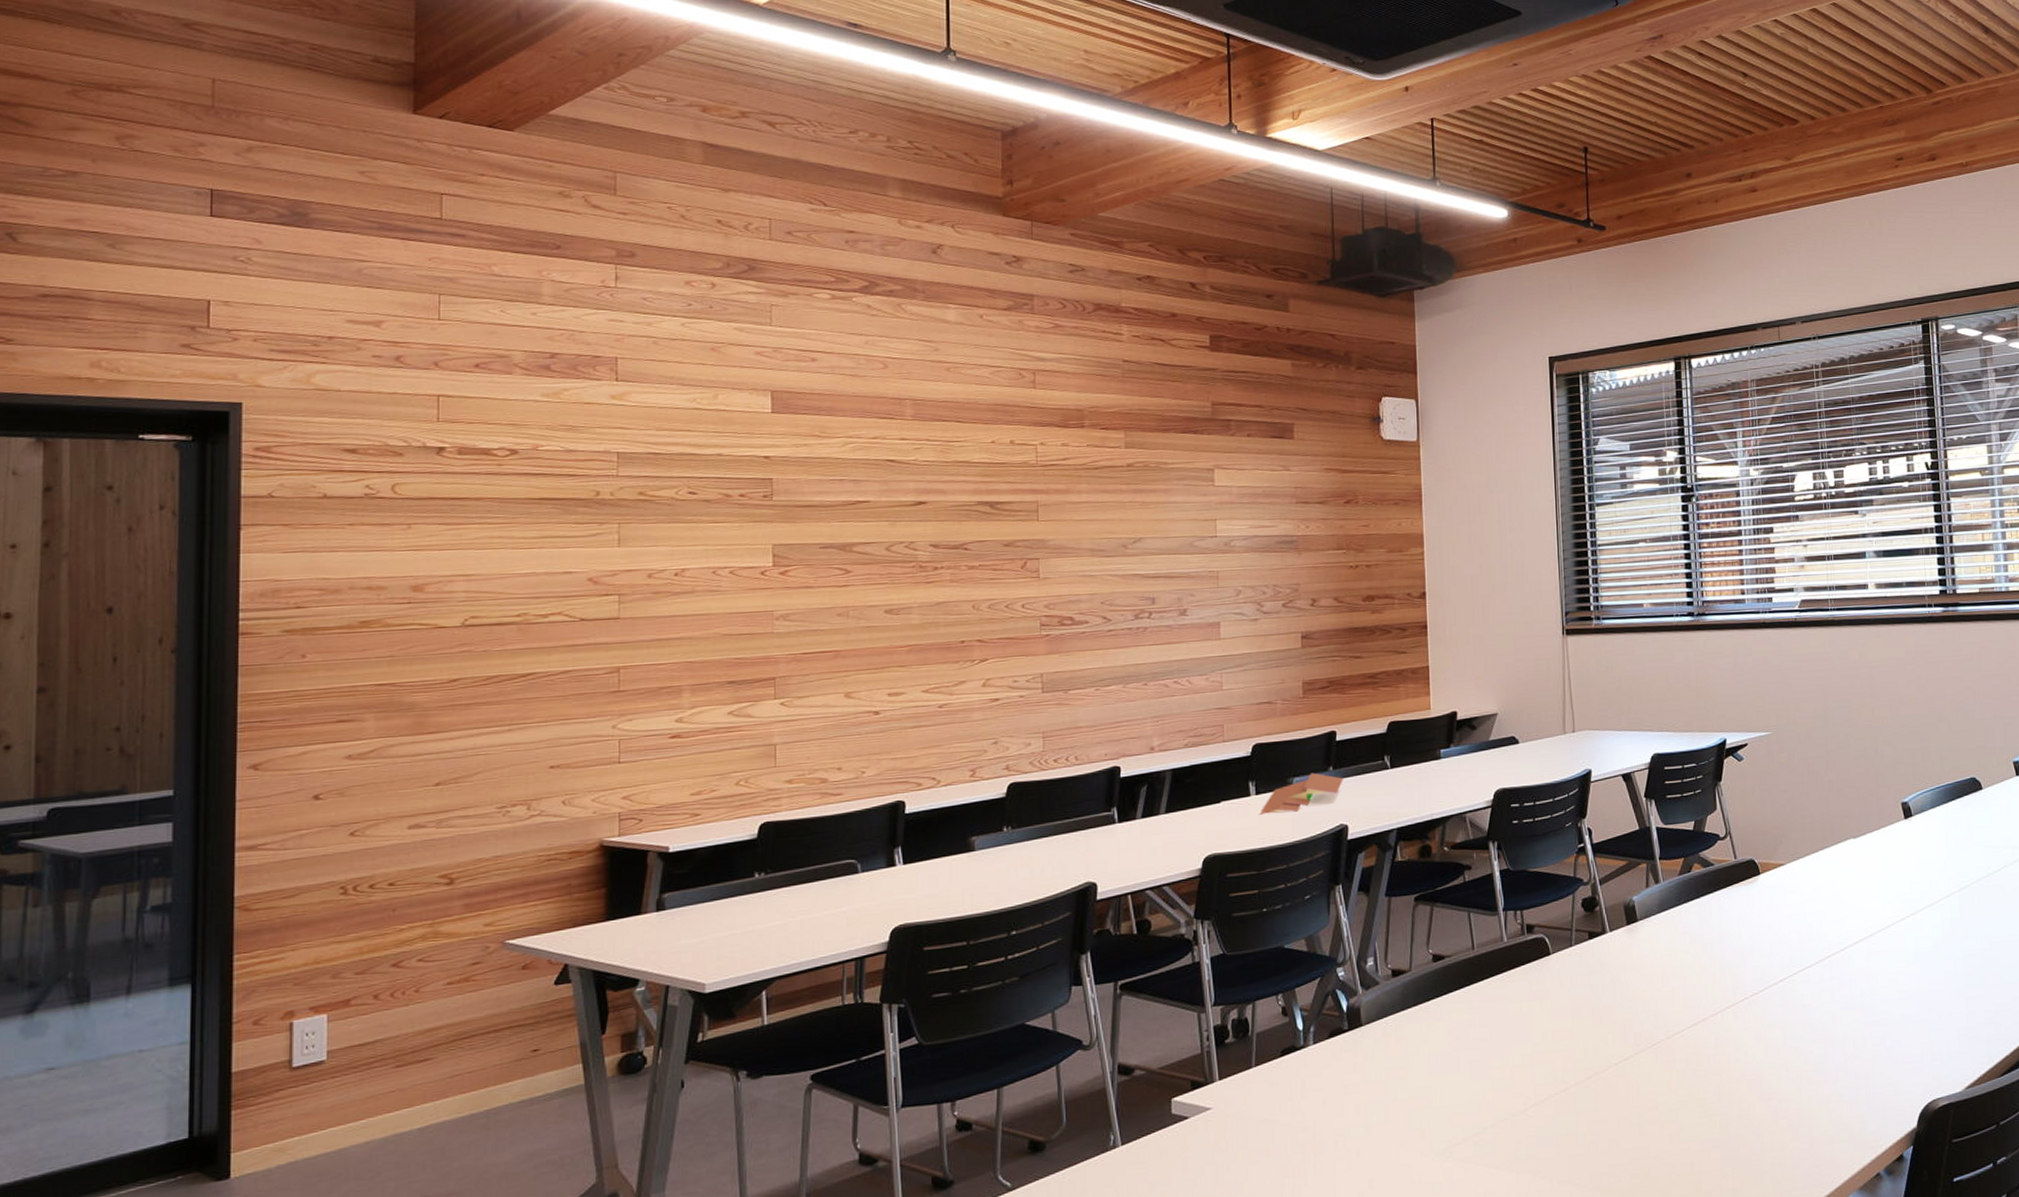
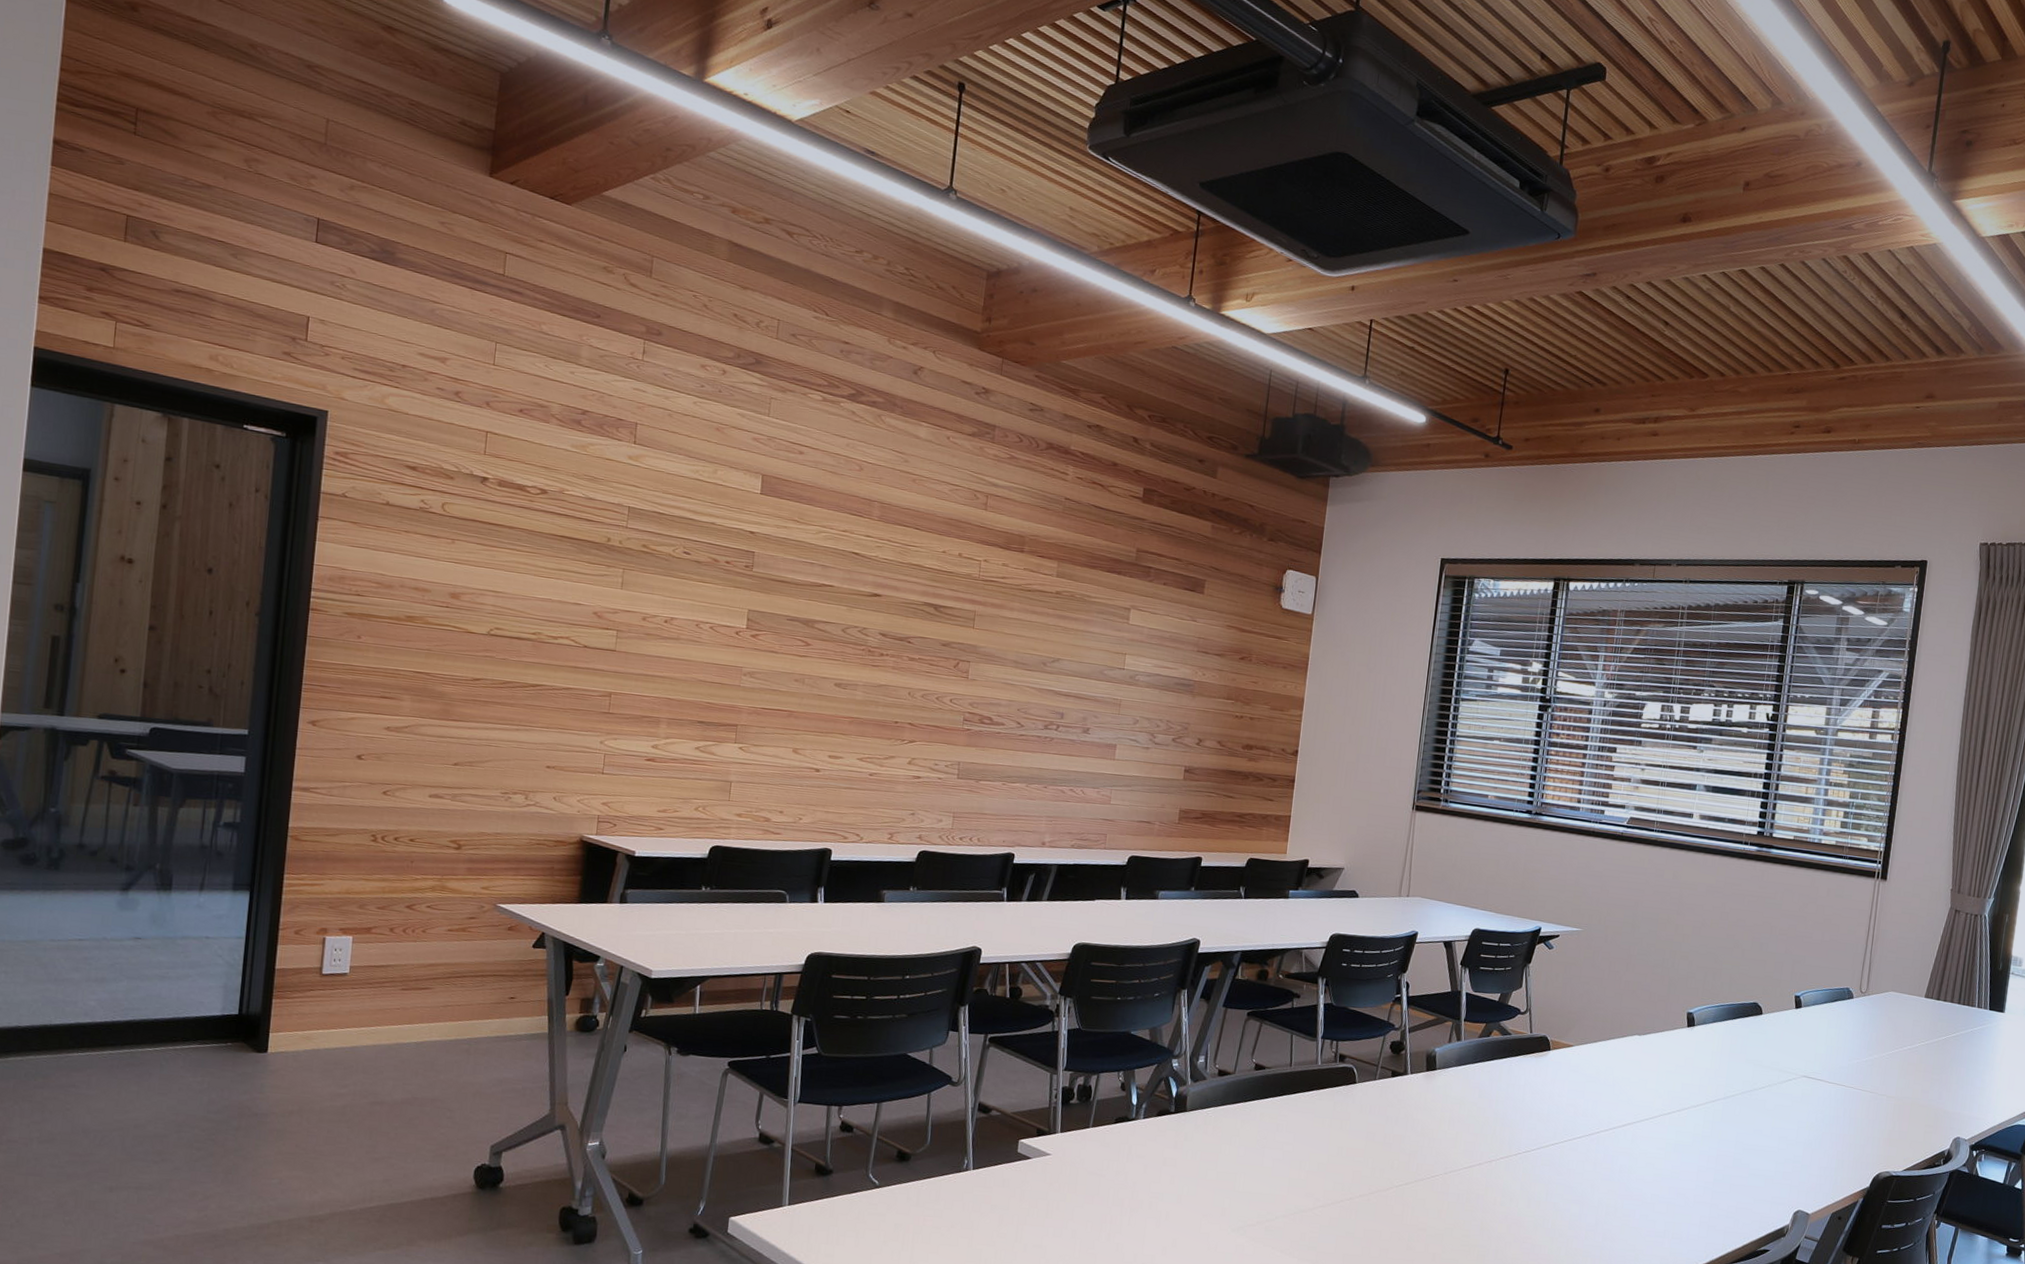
papers: present [1259,772,1343,815] -> none [1126,889,1202,921]

